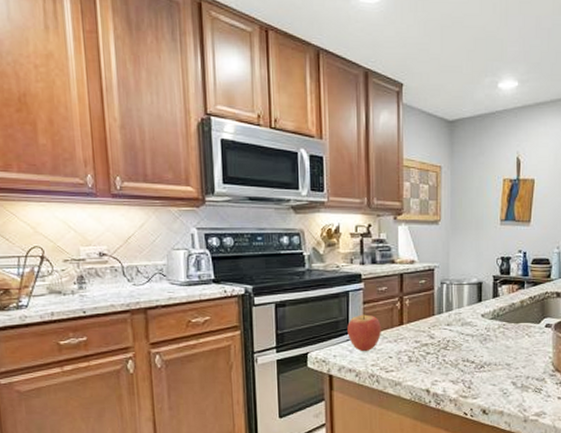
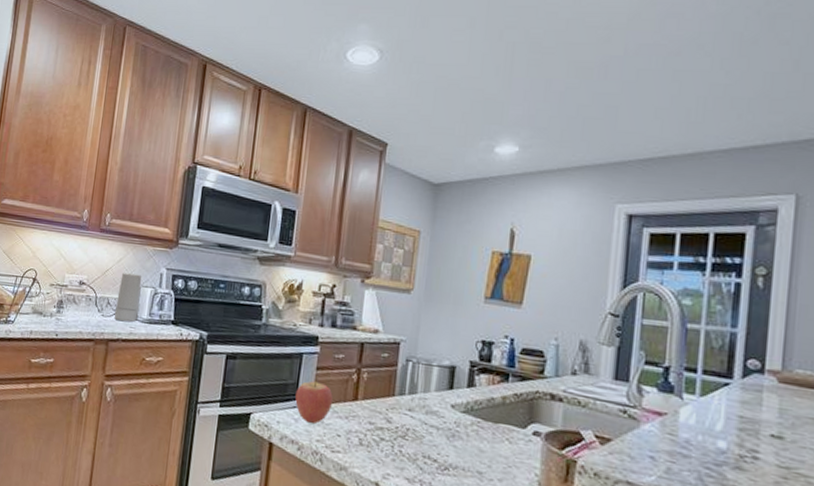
canister: none [147,238,174,288] -> present [114,273,142,322]

